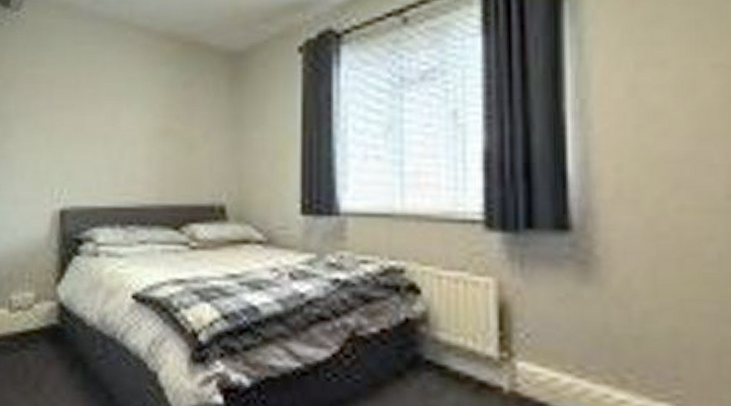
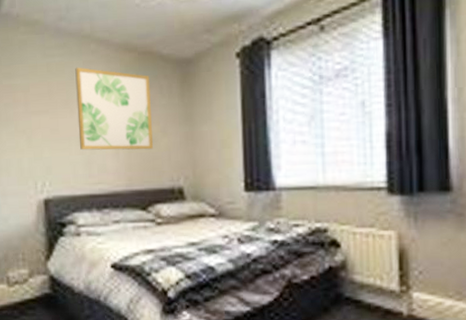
wall art: none [106,57,194,157] -> present [75,67,153,150]

